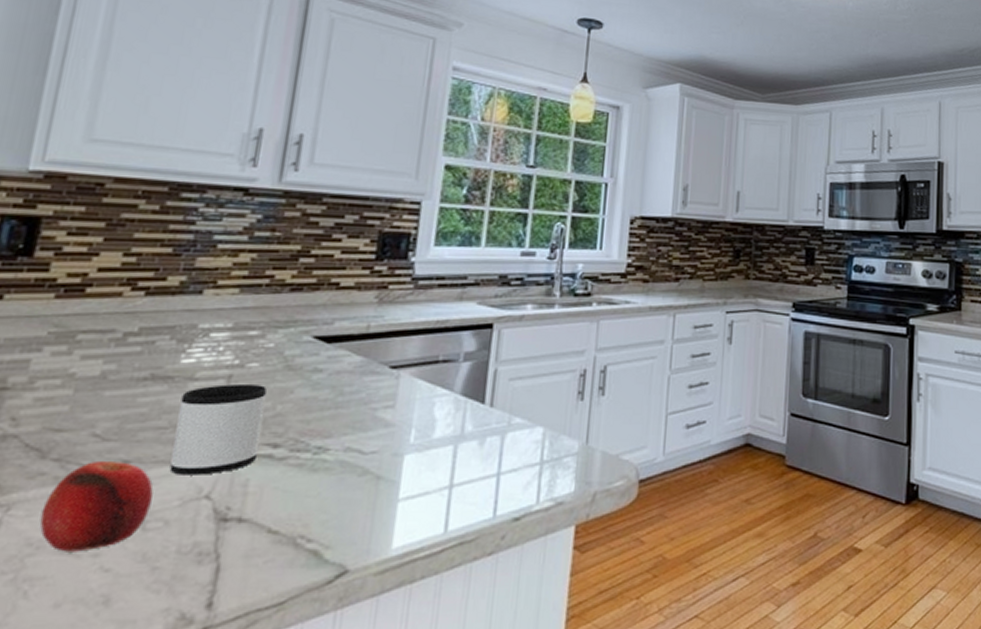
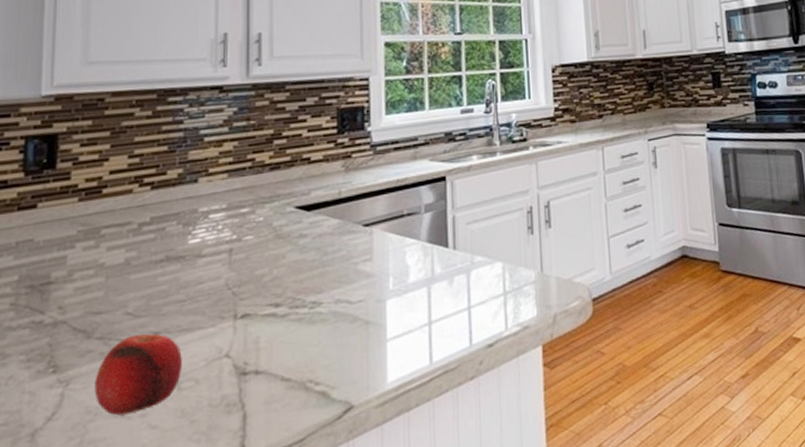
mug: present [169,383,268,475] -> none [193,254,264,340]

